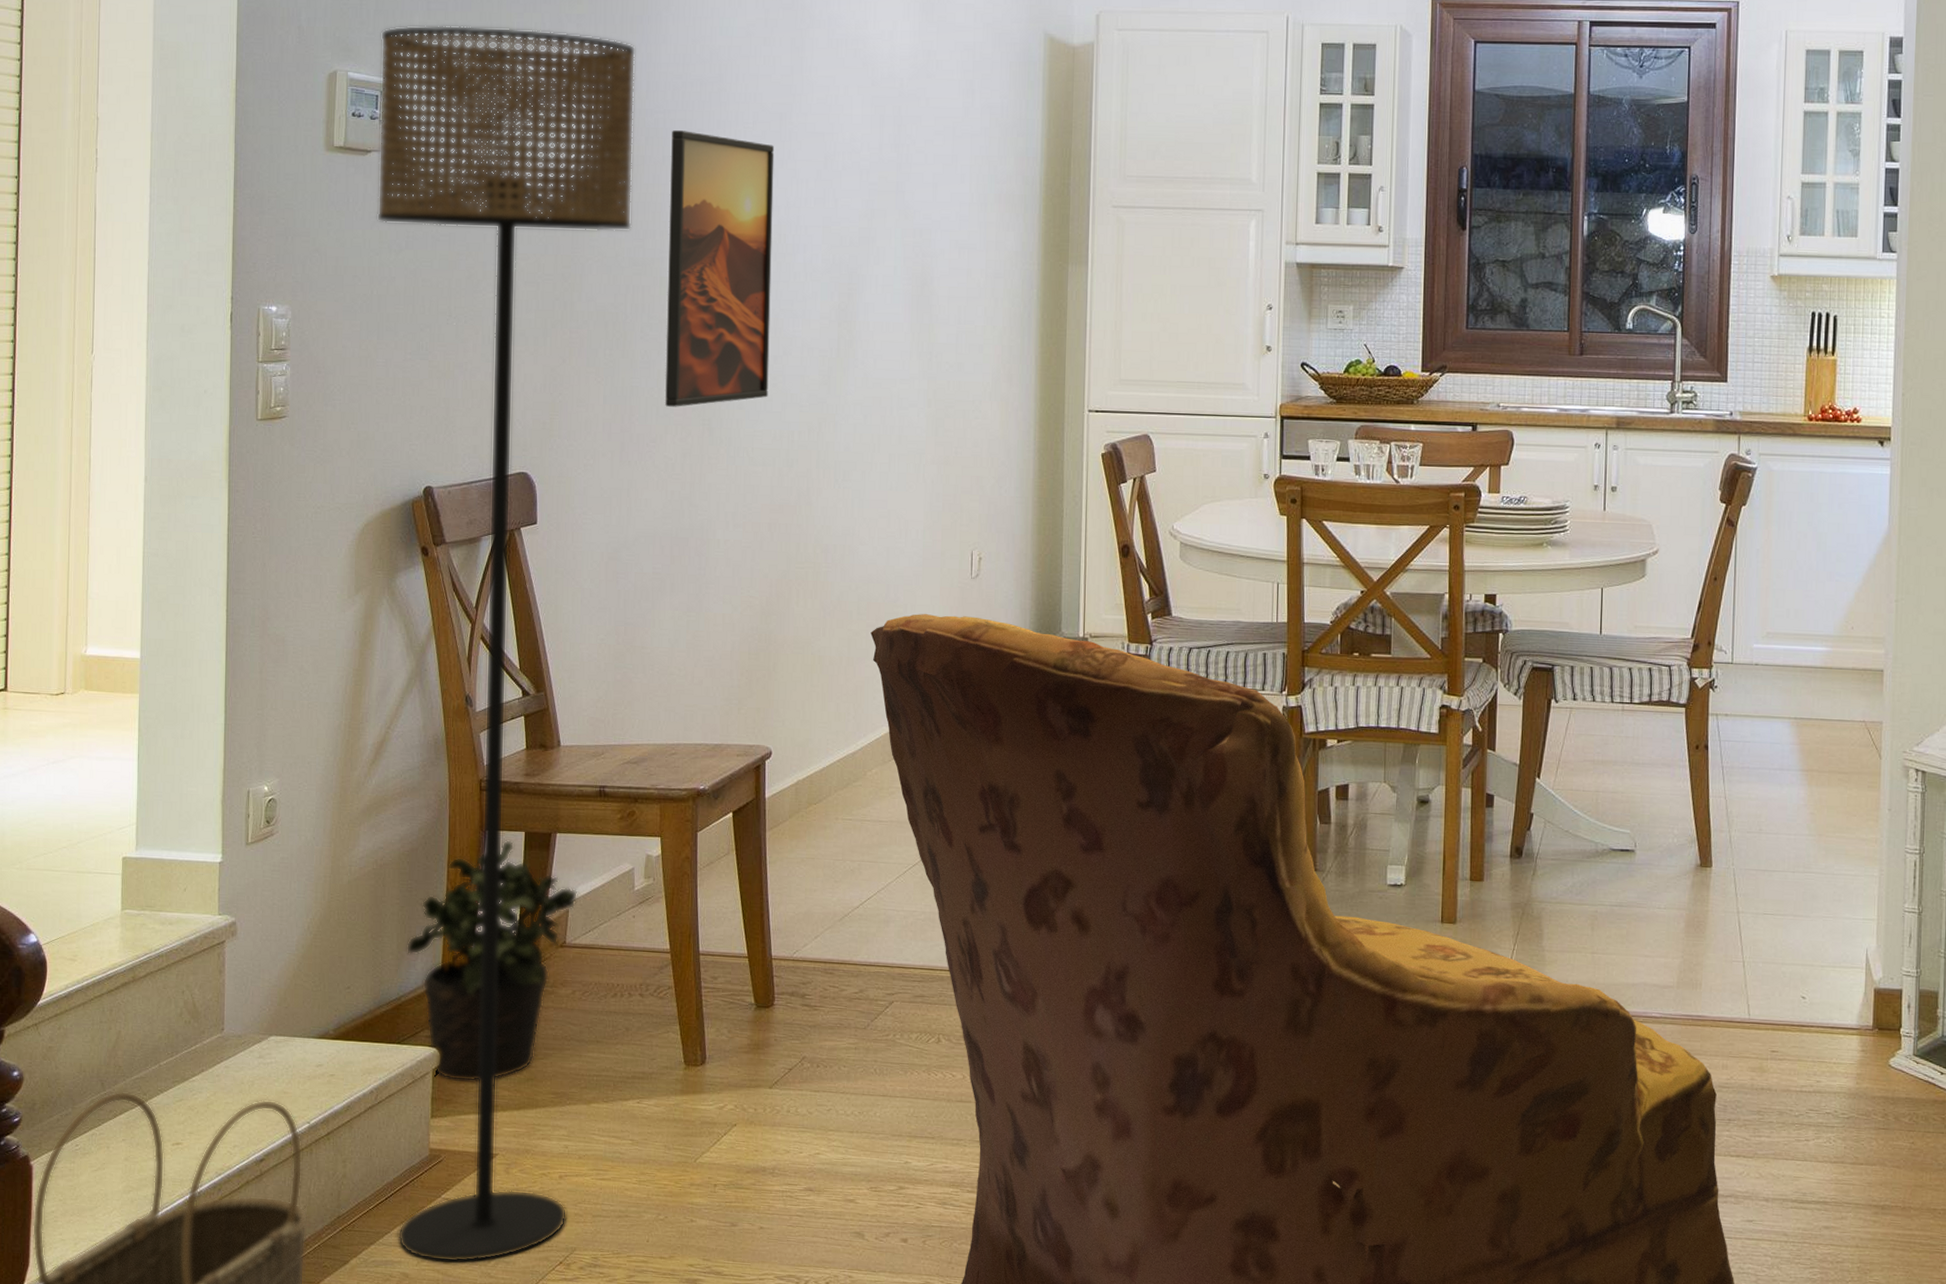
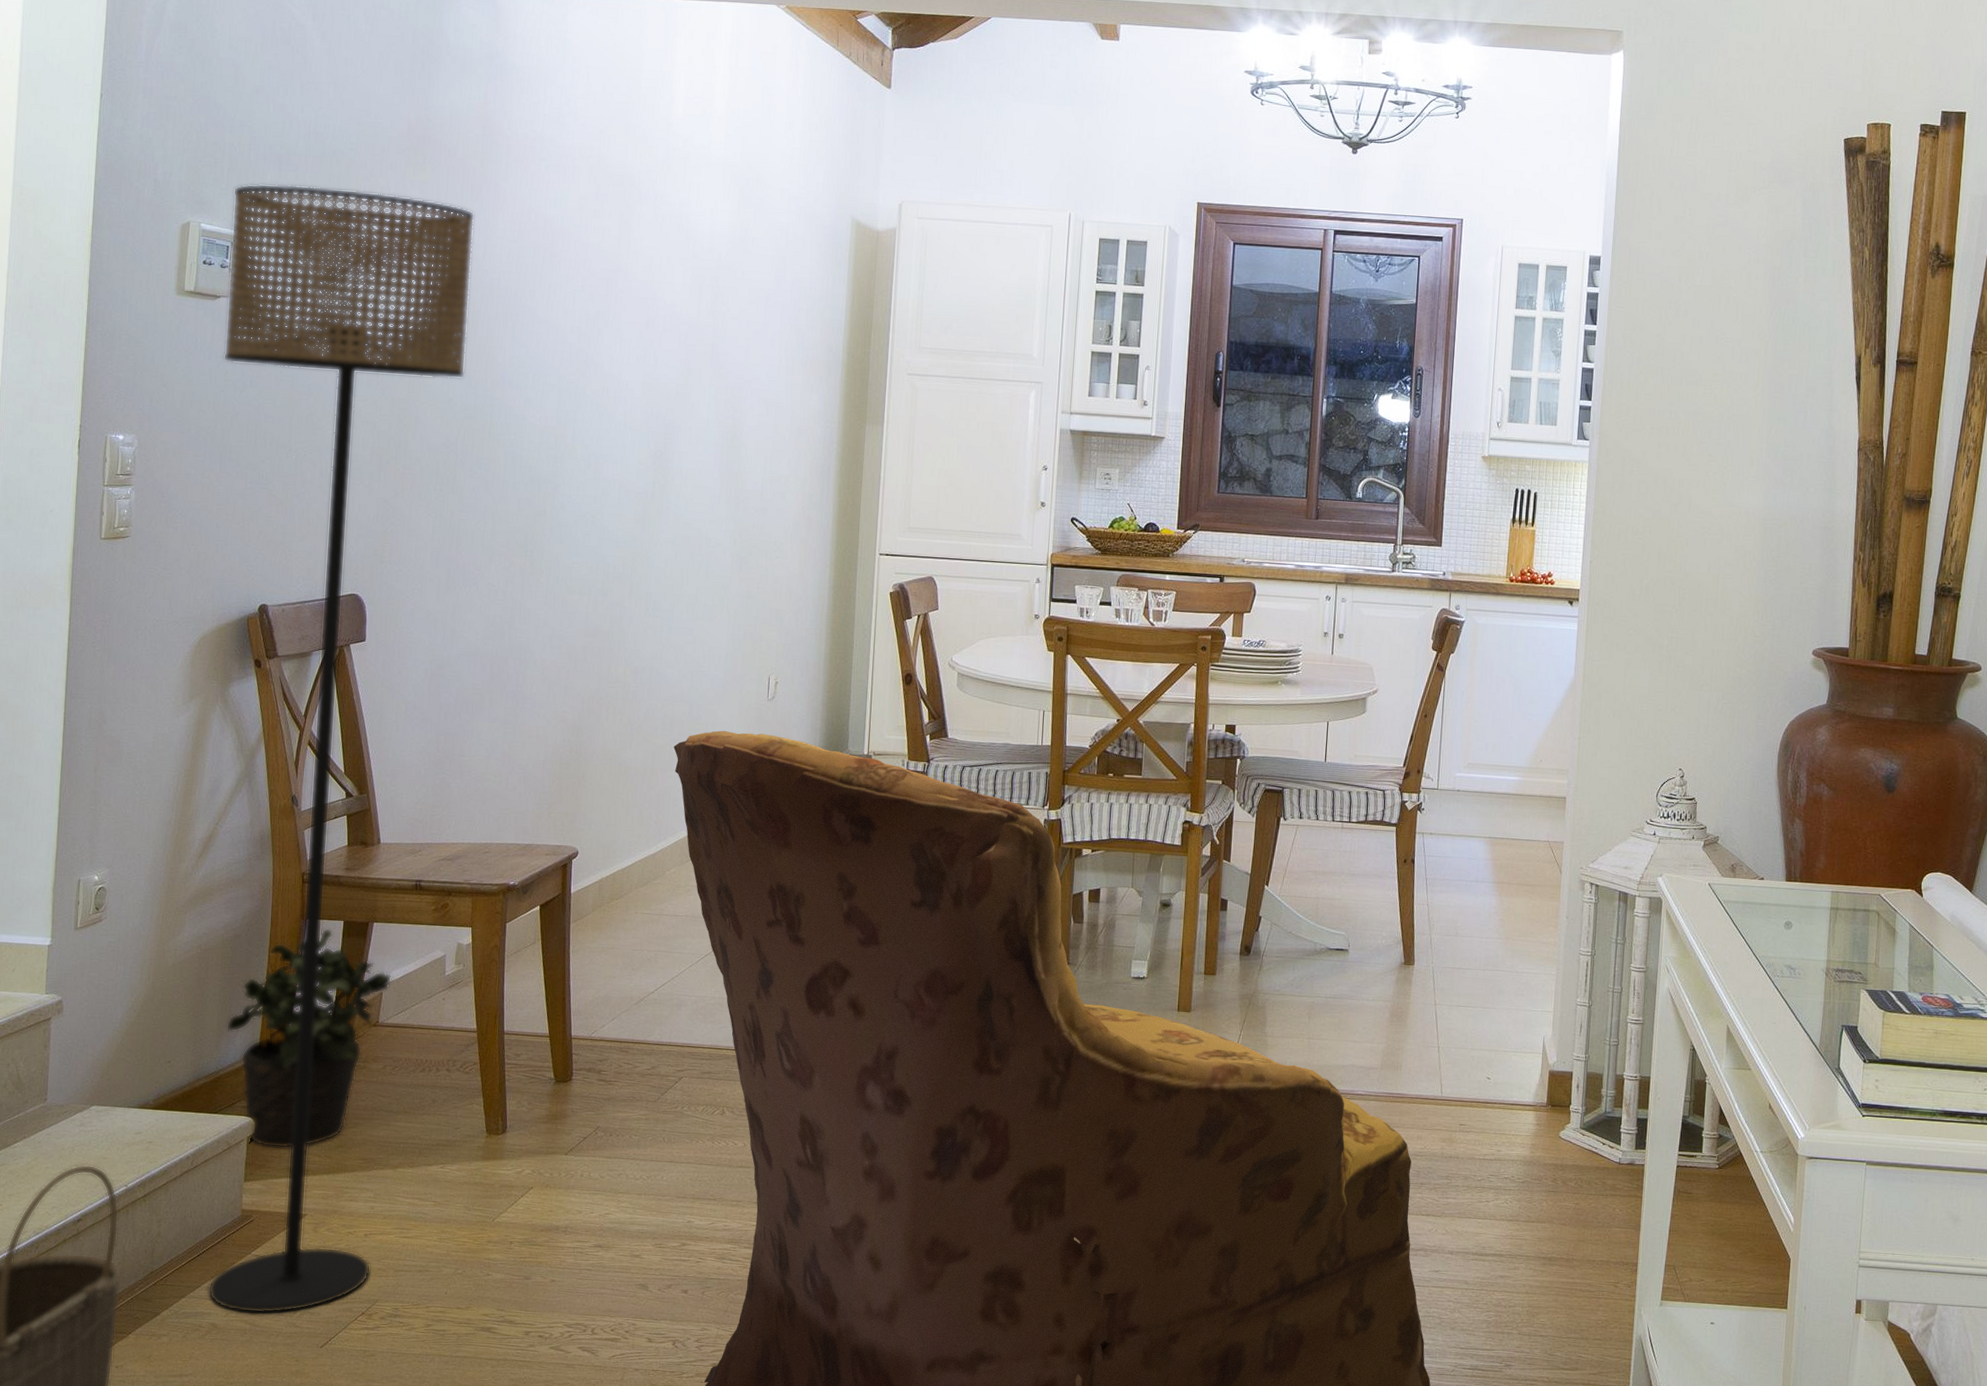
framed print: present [665,130,775,407] -> none [490,290,601,539]

